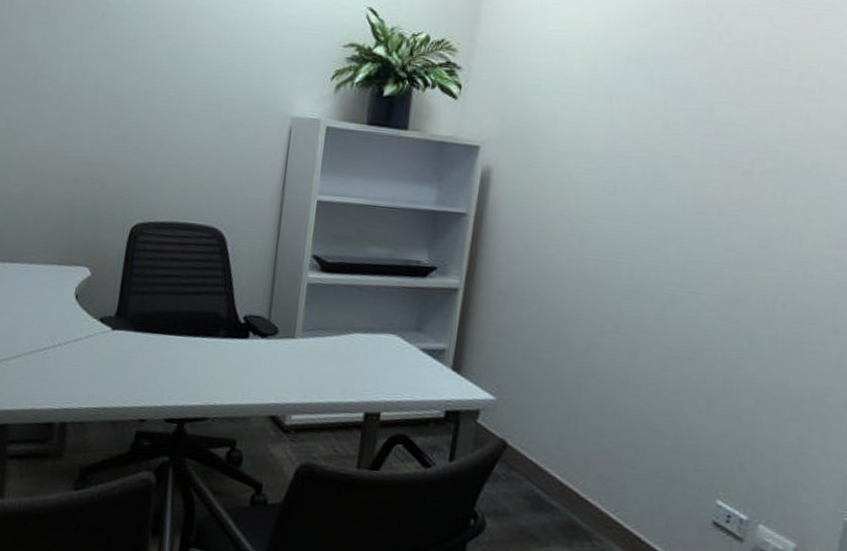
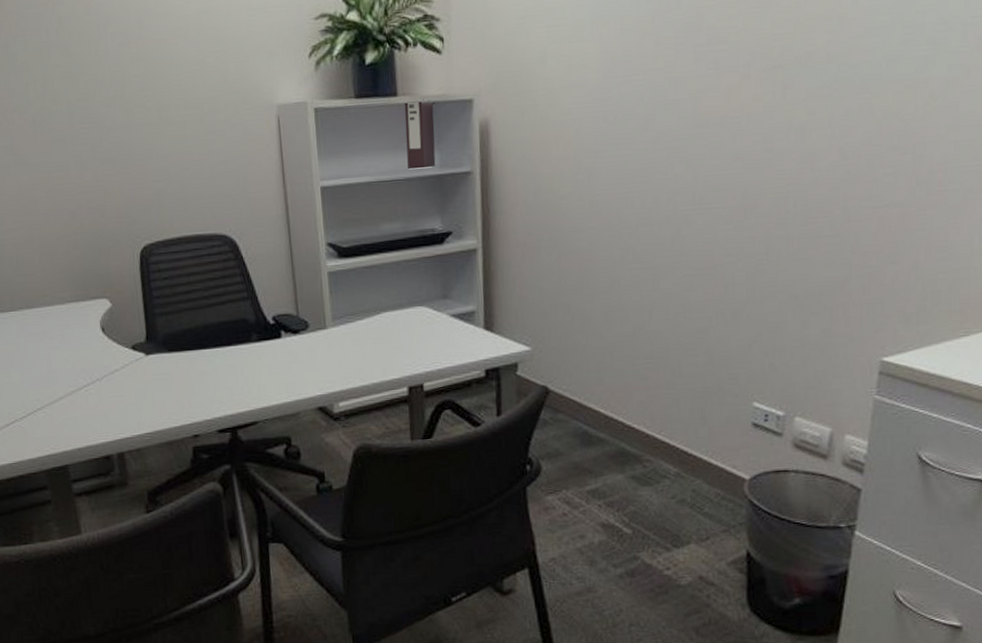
binder: none [405,137,441,202] -> present [405,99,436,169]

